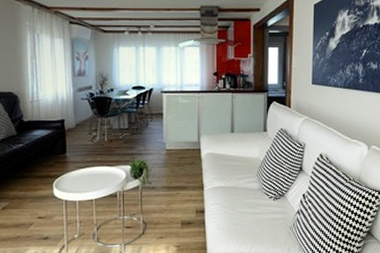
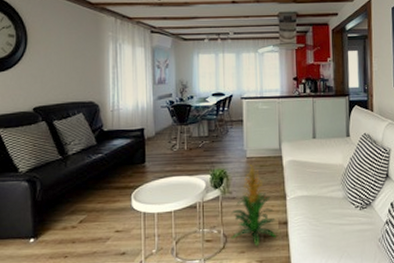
indoor plant: none [150,156,195,233] -> present [231,164,277,247]

